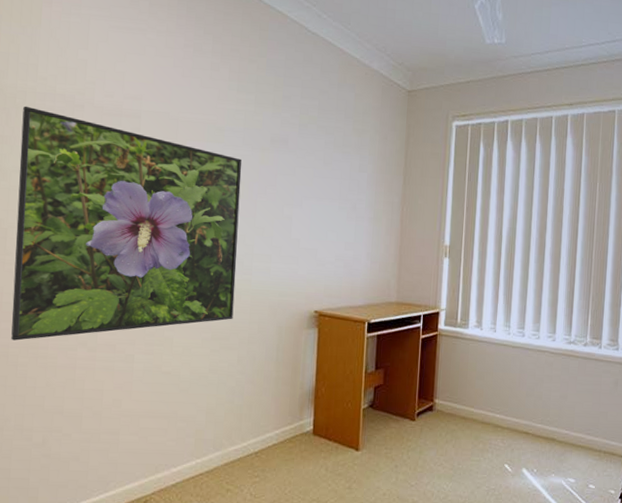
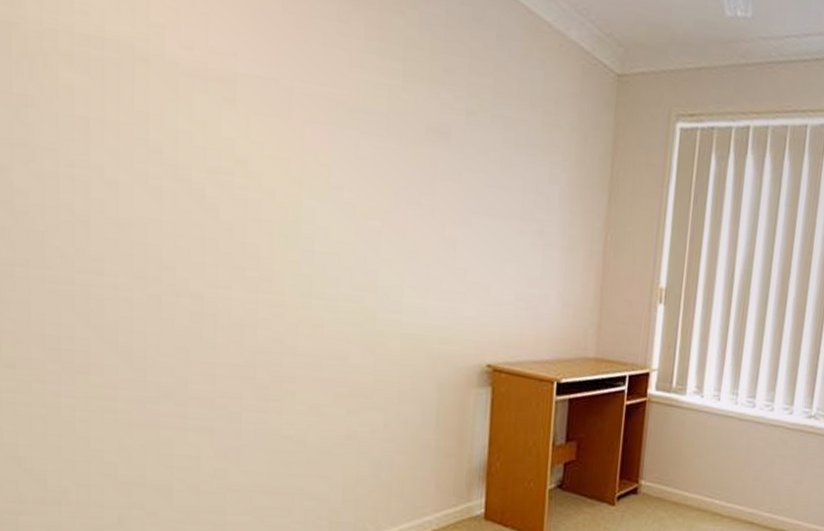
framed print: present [11,106,242,341] -> none [55,52,386,388]

